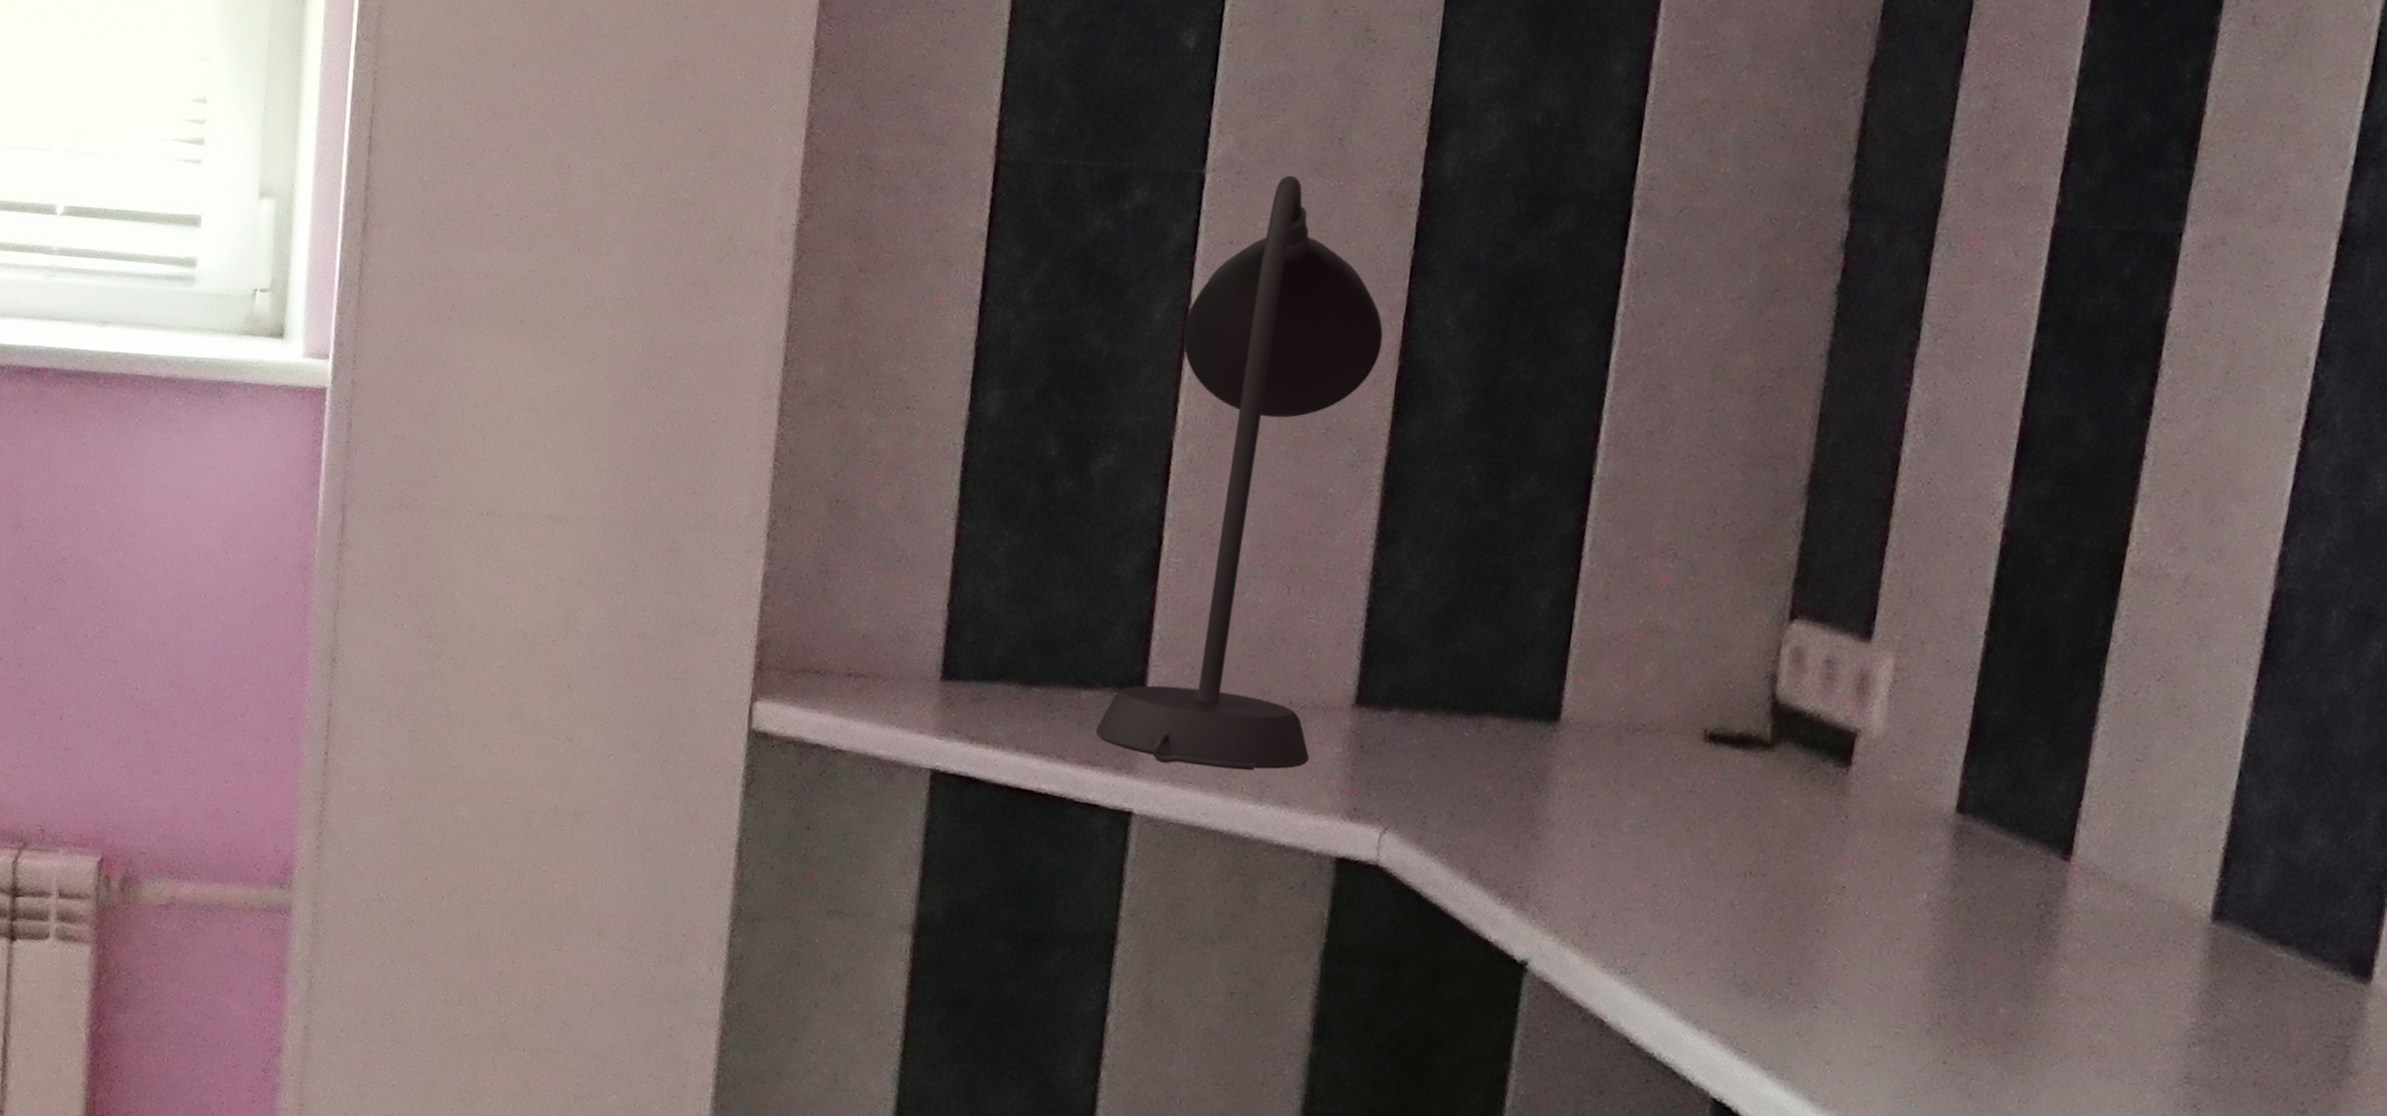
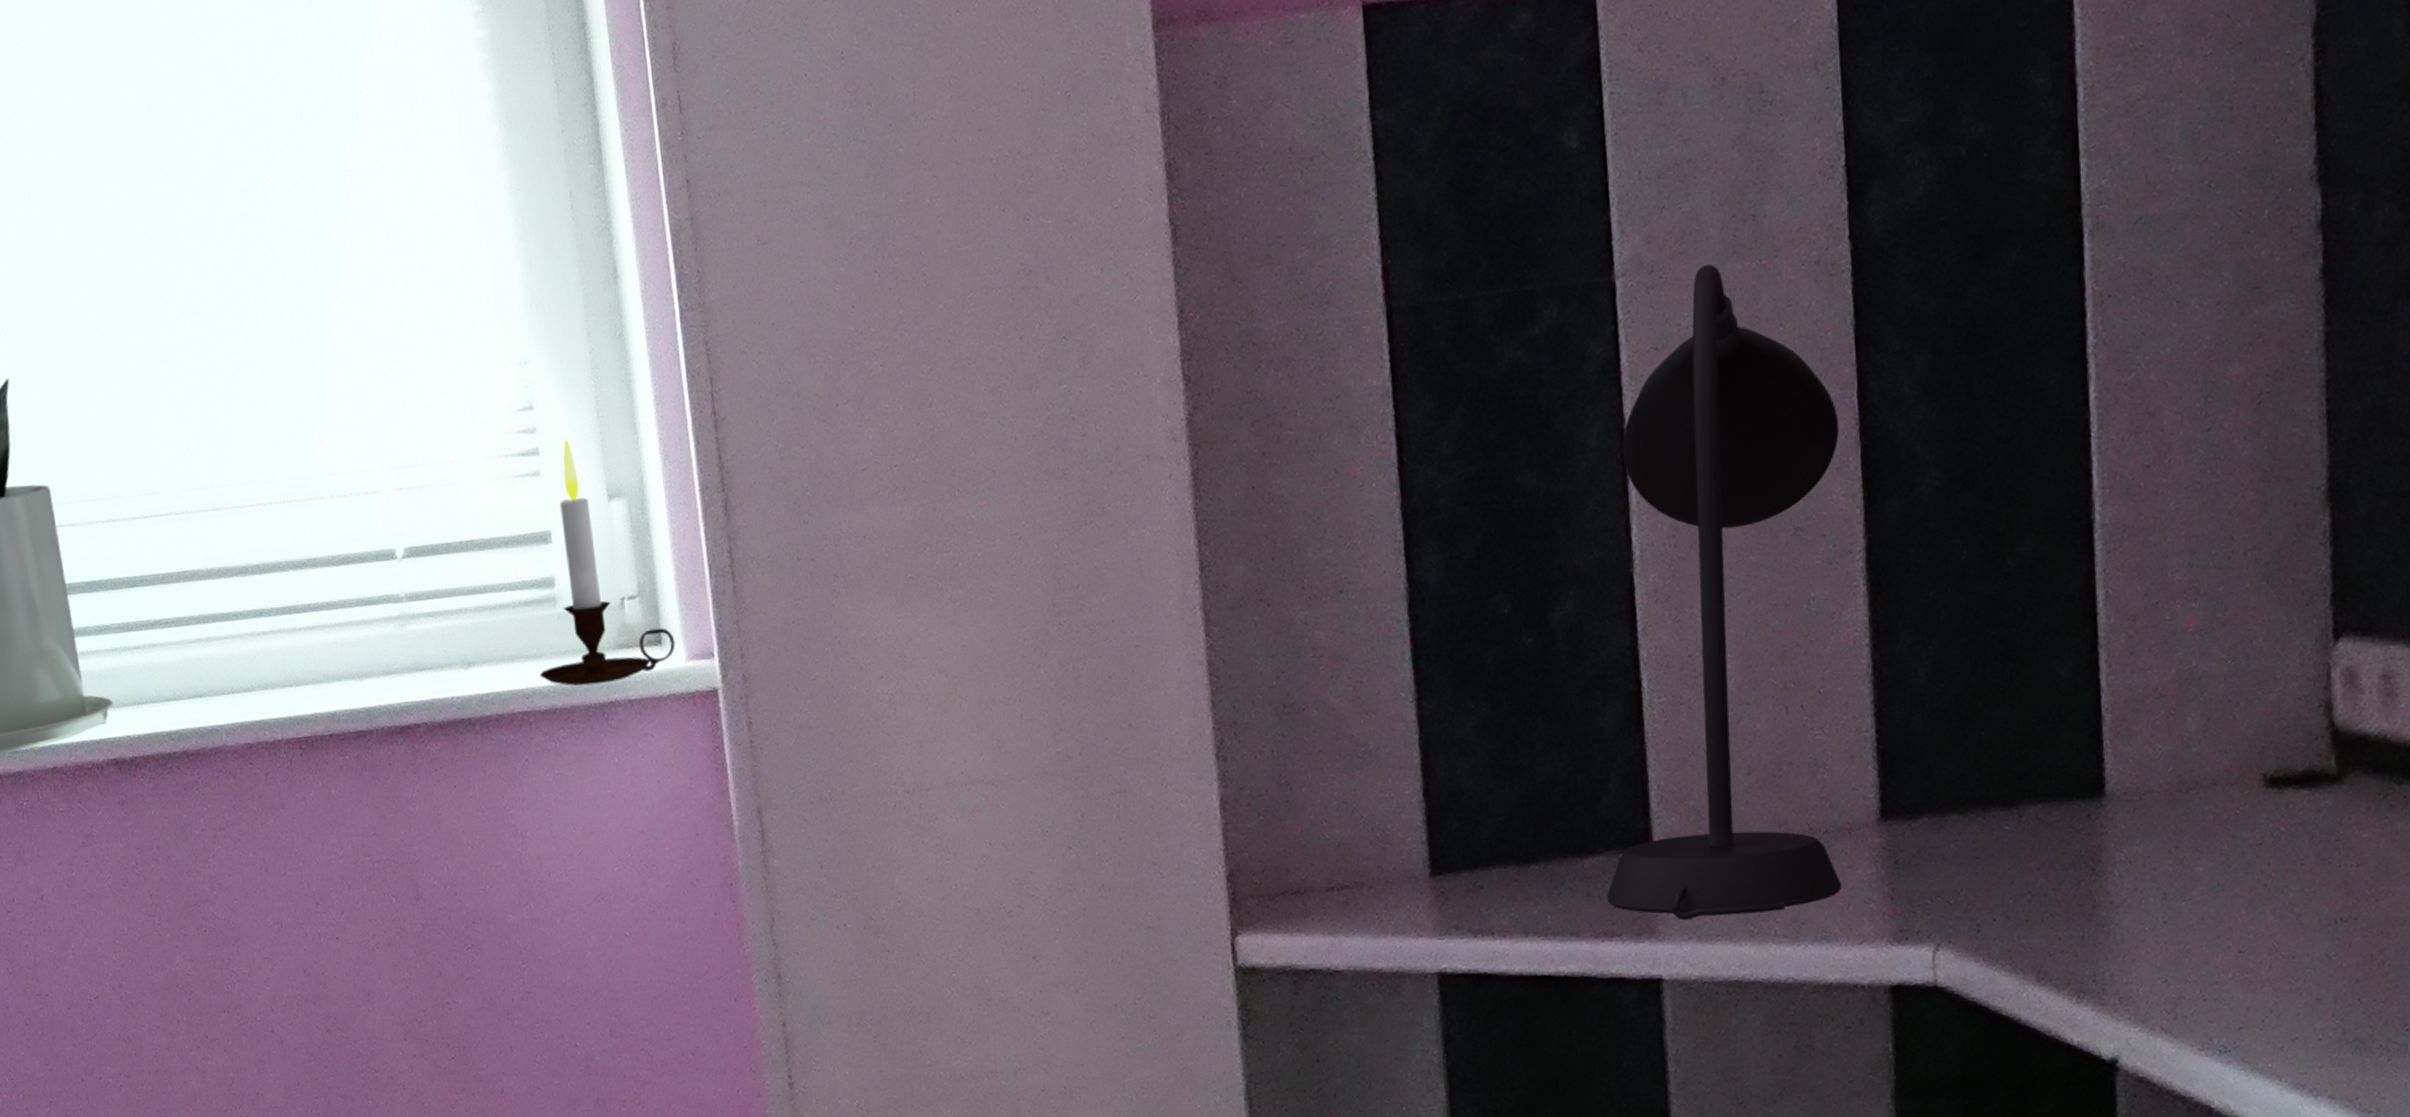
candle: none [166,135,296,364] -> present [539,439,675,686]

